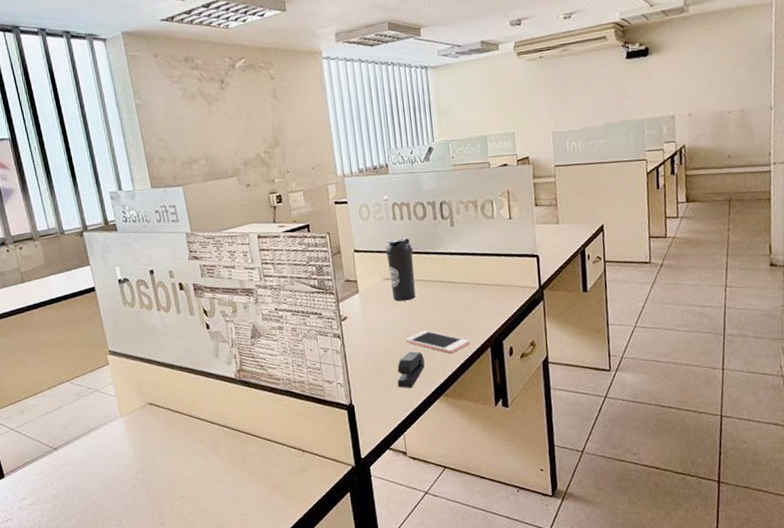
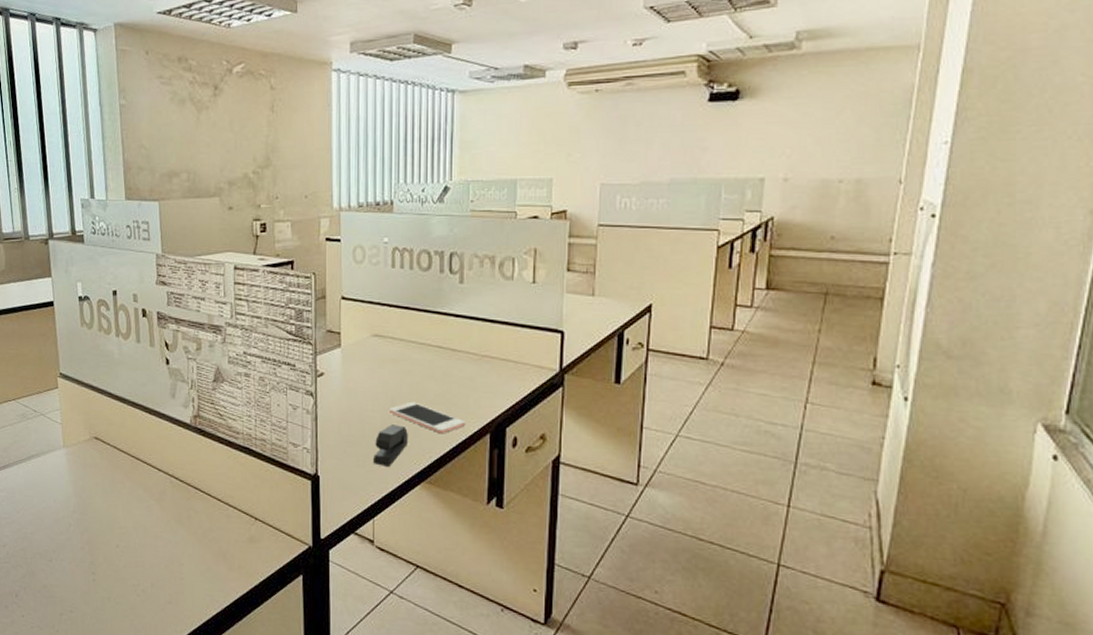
water bottle: present [385,237,416,302] -> none [378,290,411,364]

